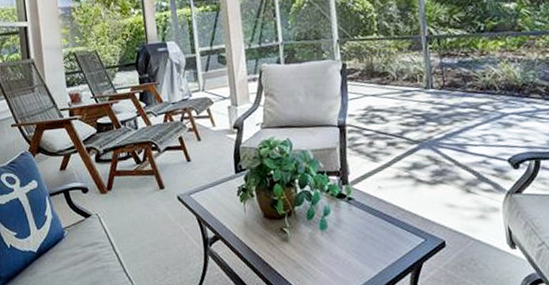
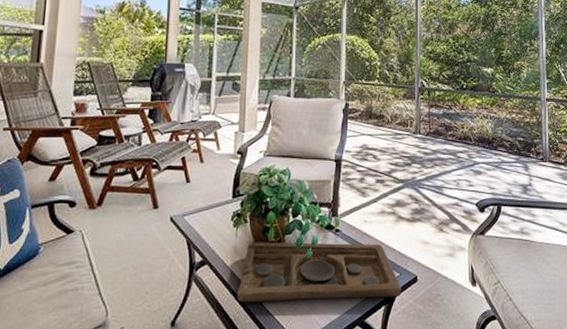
decorative tray: none [254,210,429,275] -> present [237,242,401,303]

